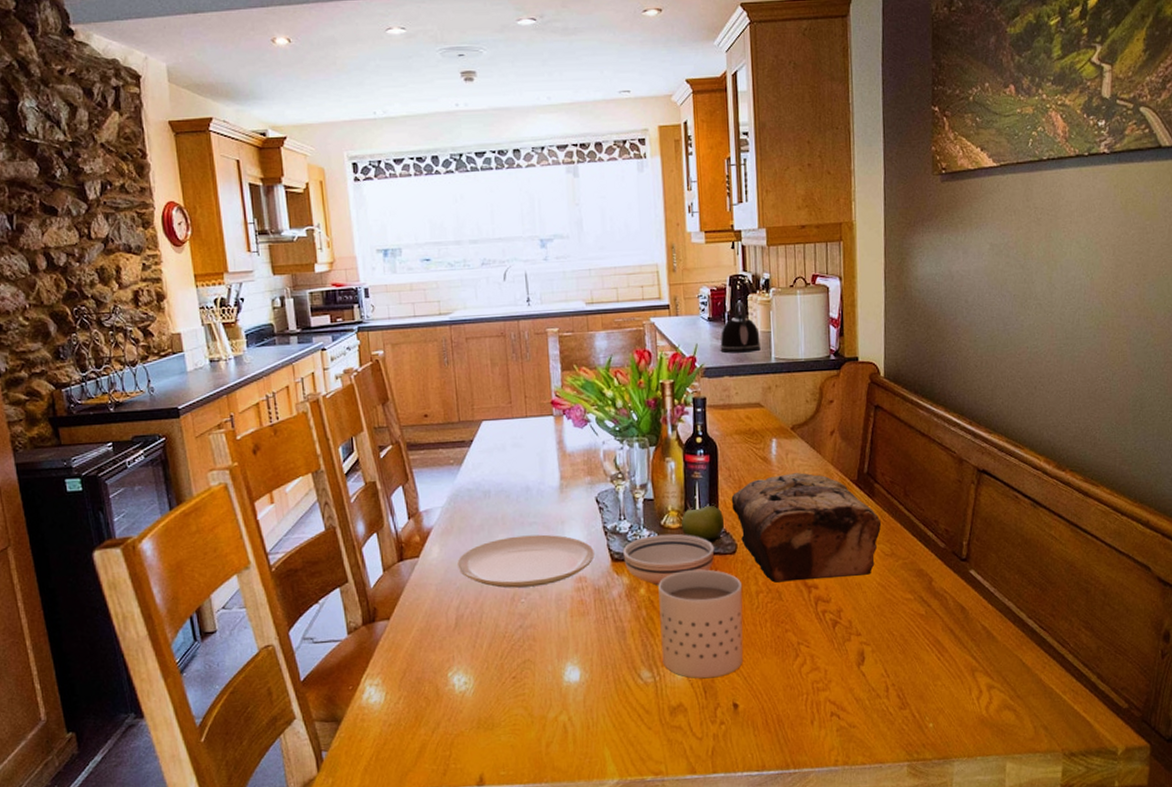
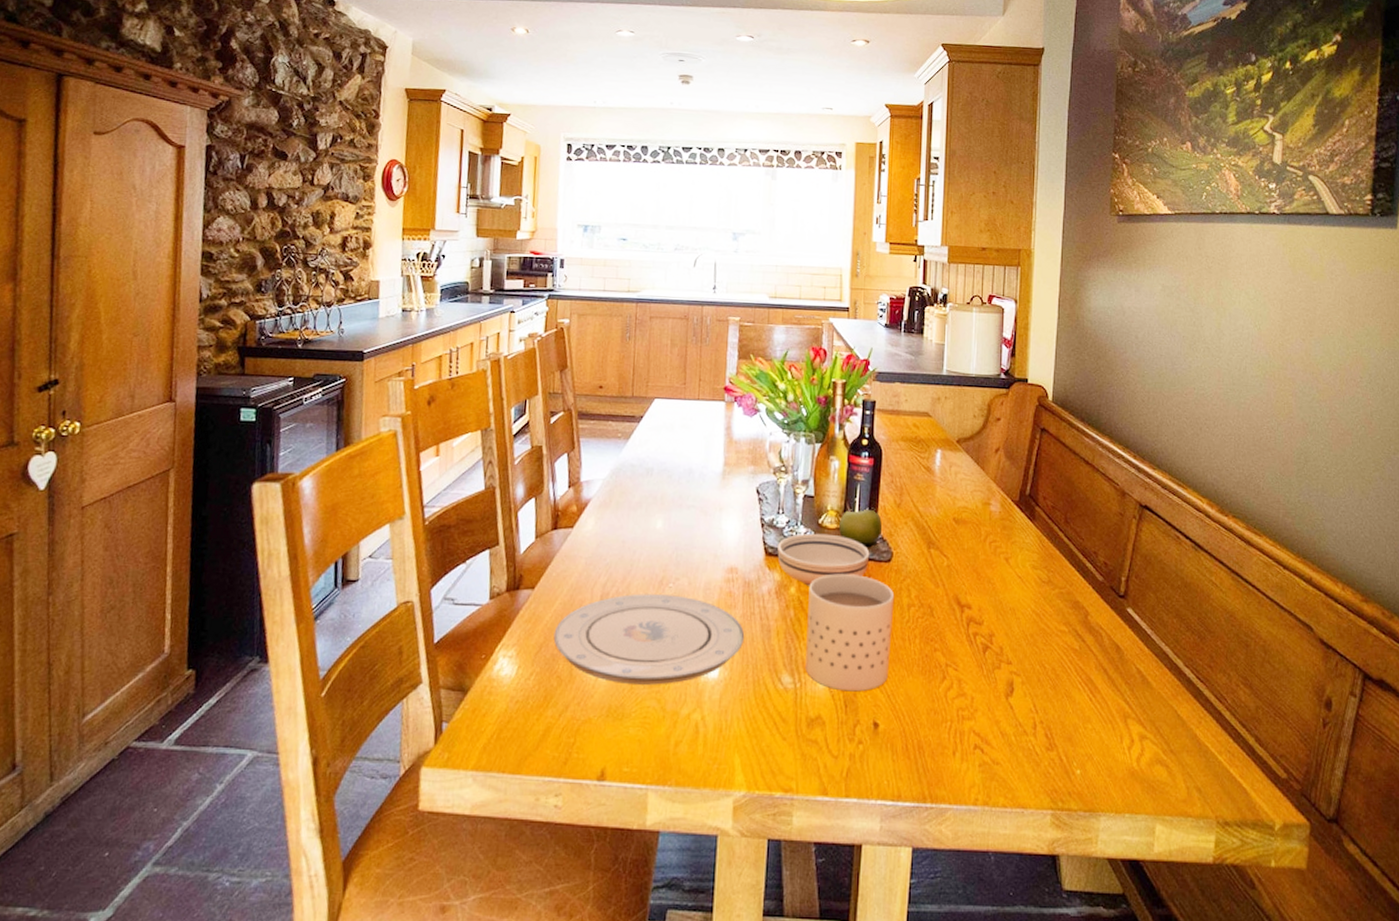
plate: none [415,609,601,697] -> present [553,593,745,685]
plate: present [456,534,594,588] -> none [609,517,749,572]
kettle: present [720,301,761,353] -> none [894,312,934,362]
bread loaf: present [731,473,882,583] -> none [891,486,1040,600]

